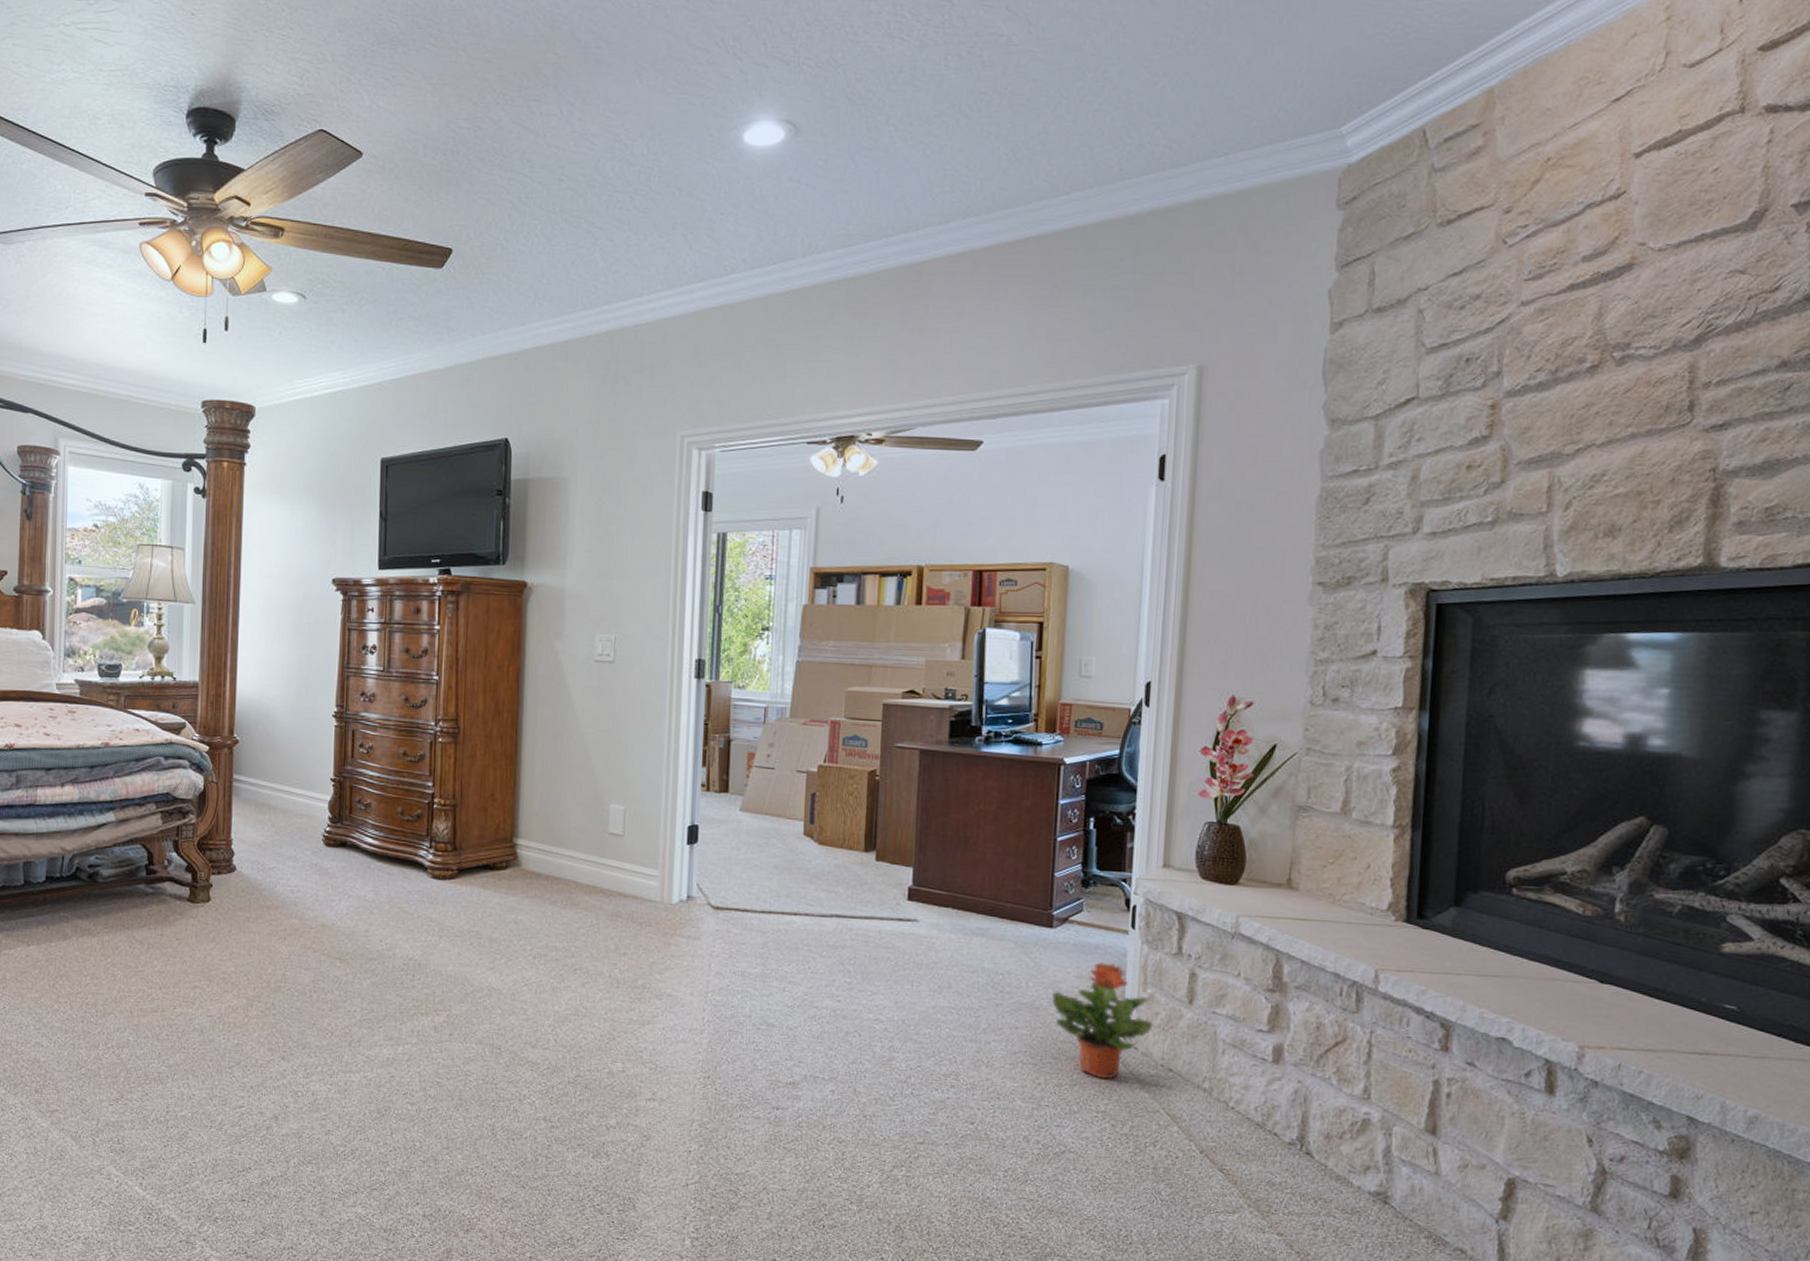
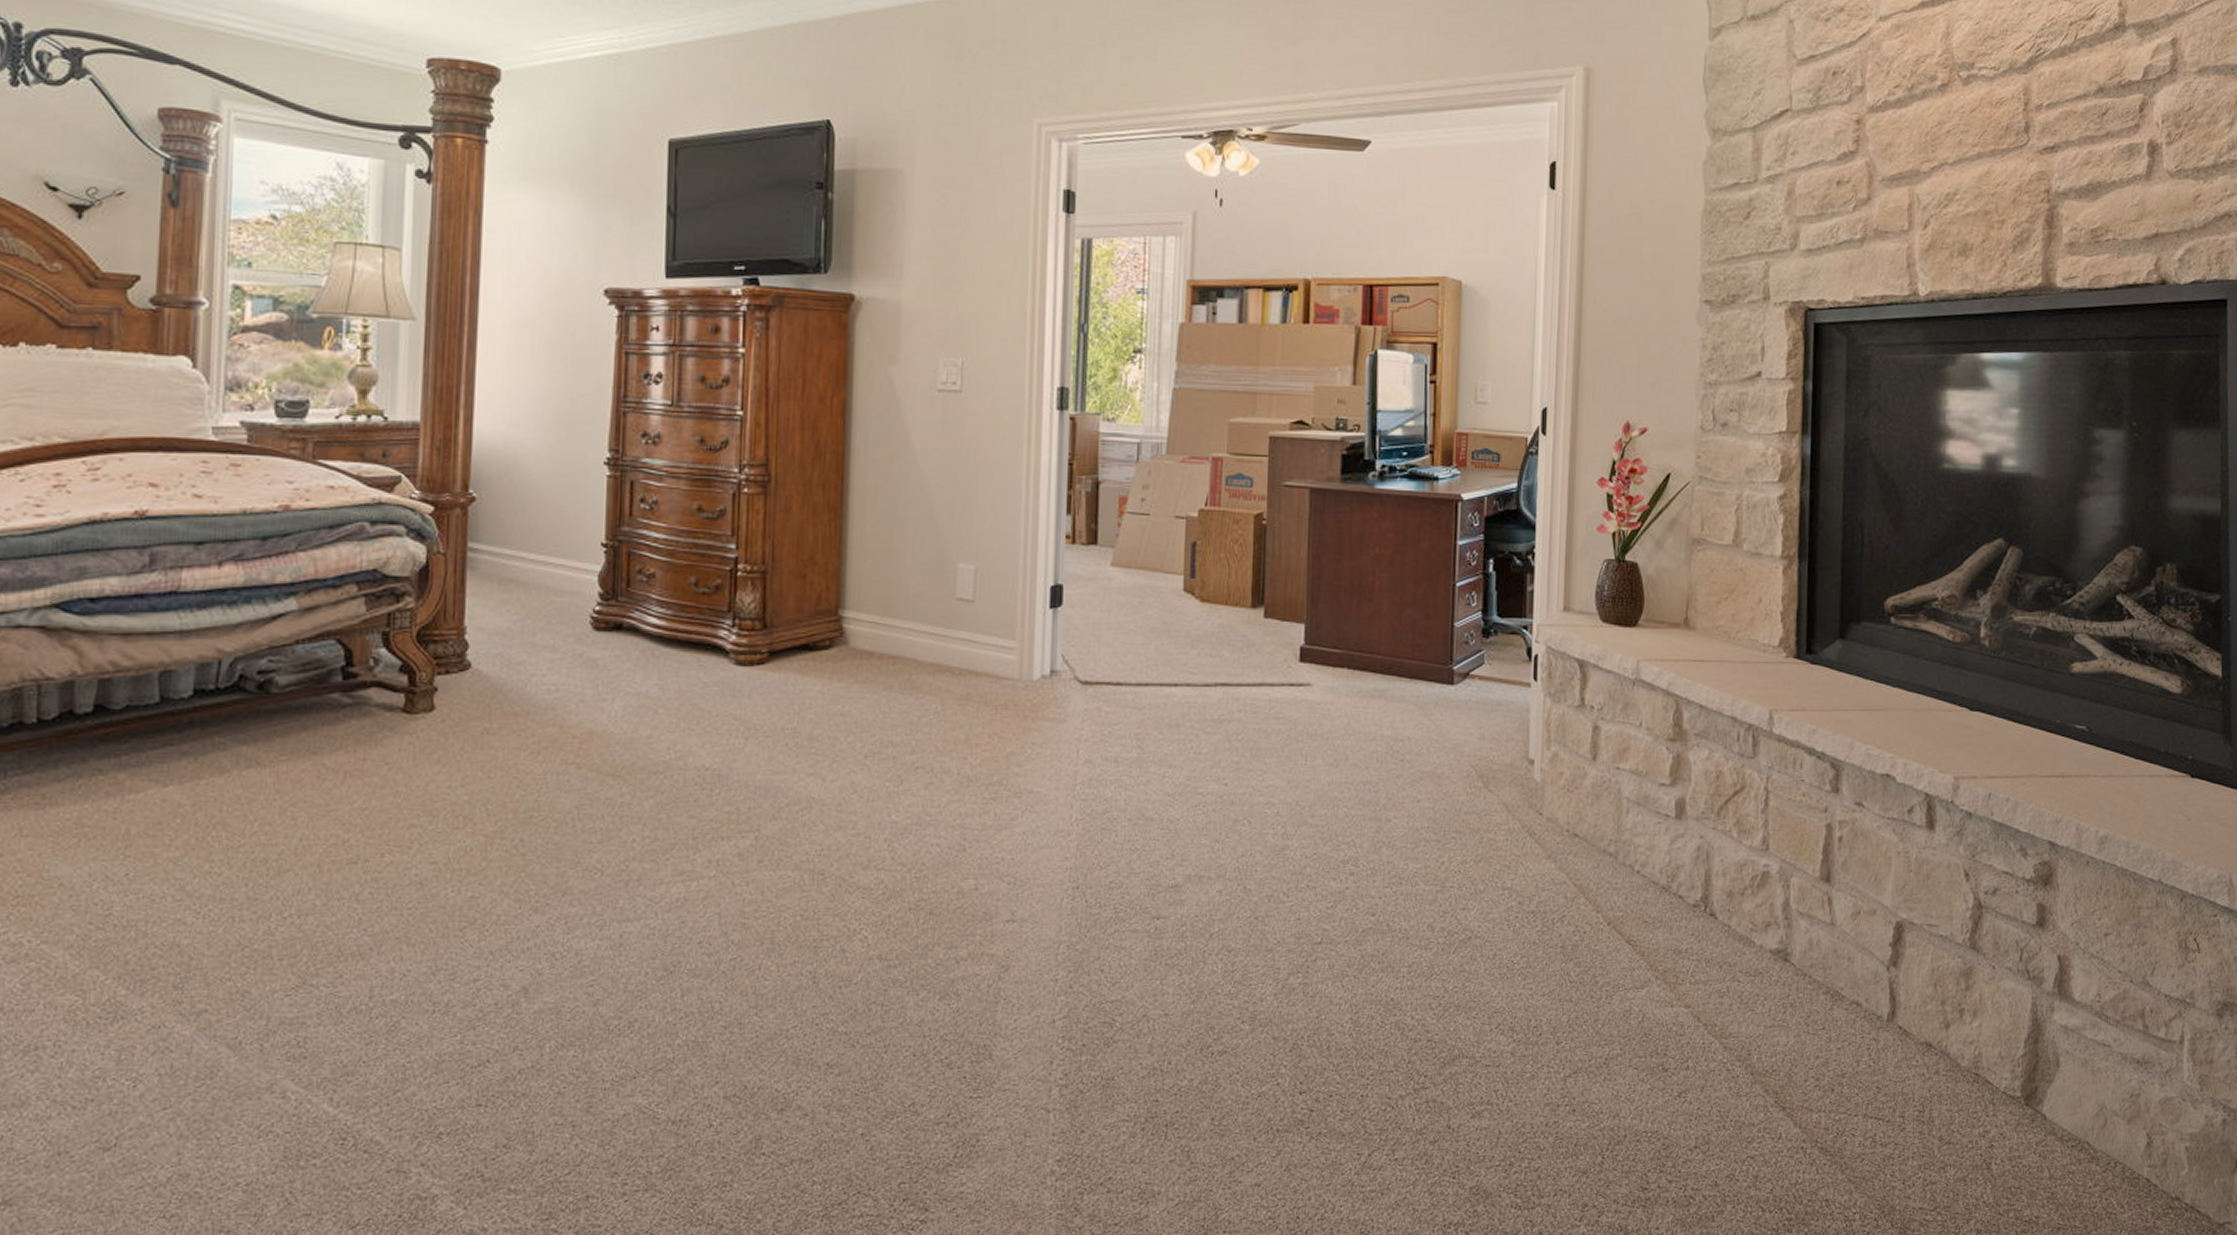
potted plant: present [1052,962,1153,1080] -> none [1454,720,1558,852]

